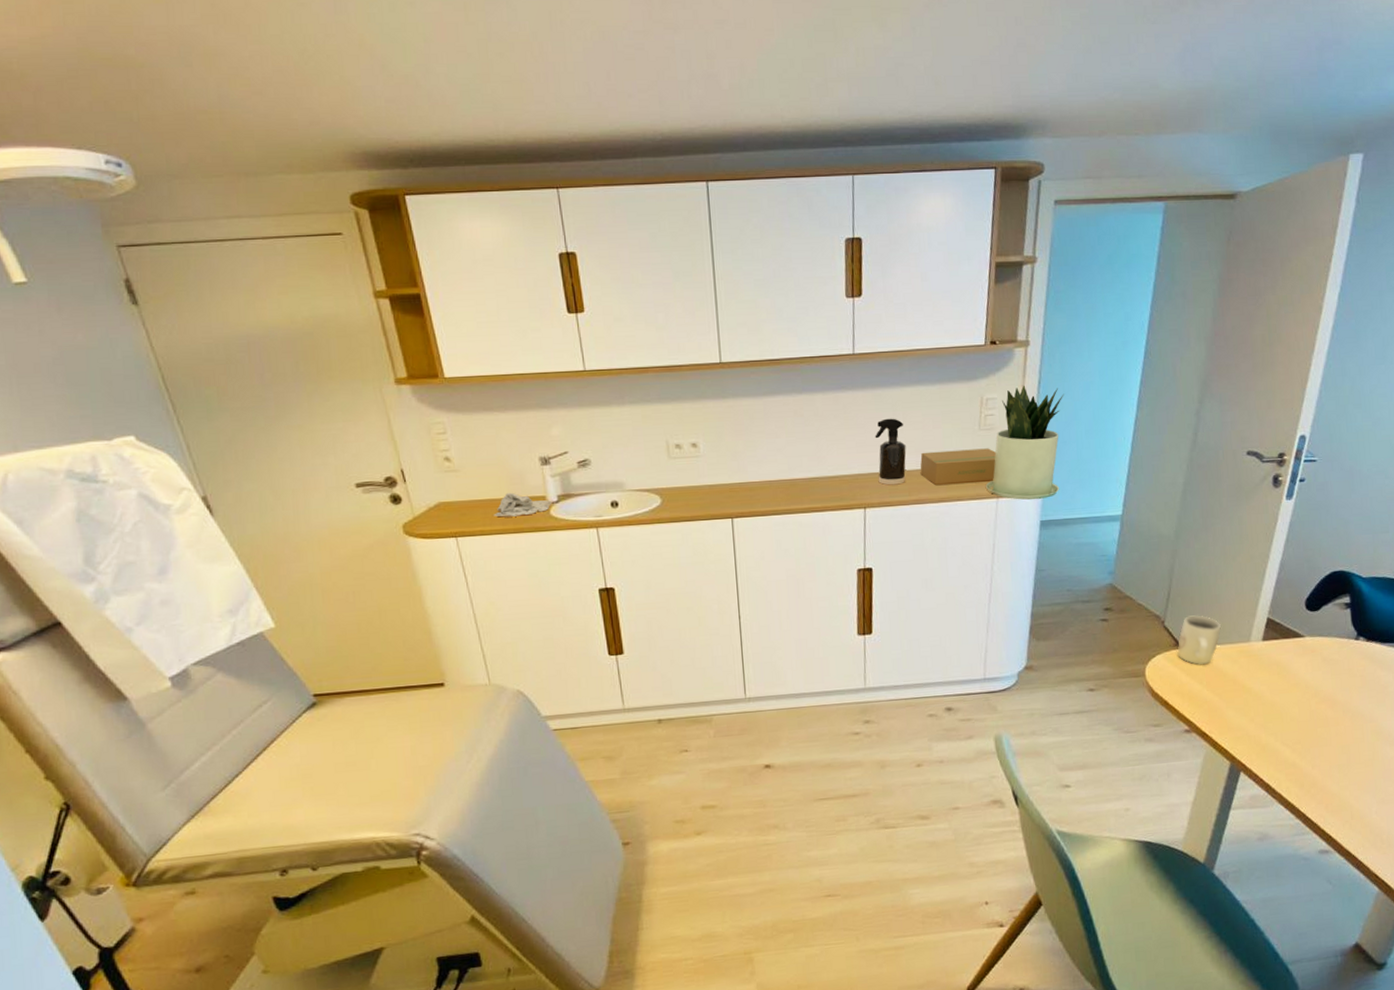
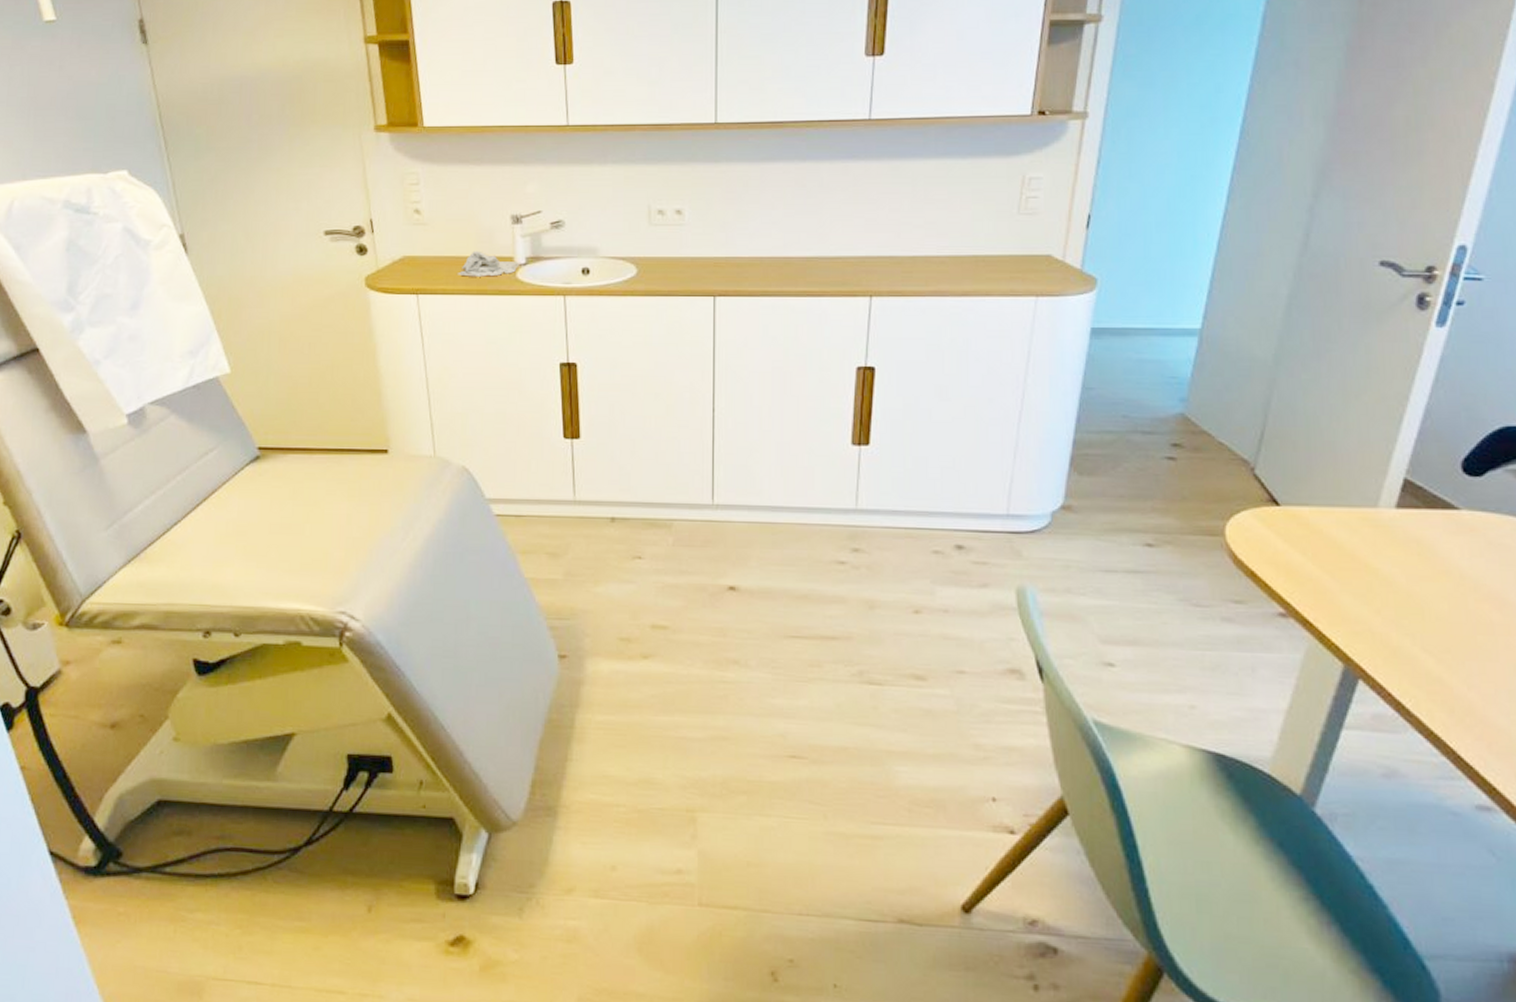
spray bottle: present [875,418,907,485] -> none [888,194,926,272]
box: present [920,448,996,486] -> none [941,236,1038,277]
planter: present [985,385,1064,500] -> none [1022,164,1130,302]
mug: present [1177,615,1221,666] -> none [1271,464,1335,531]

